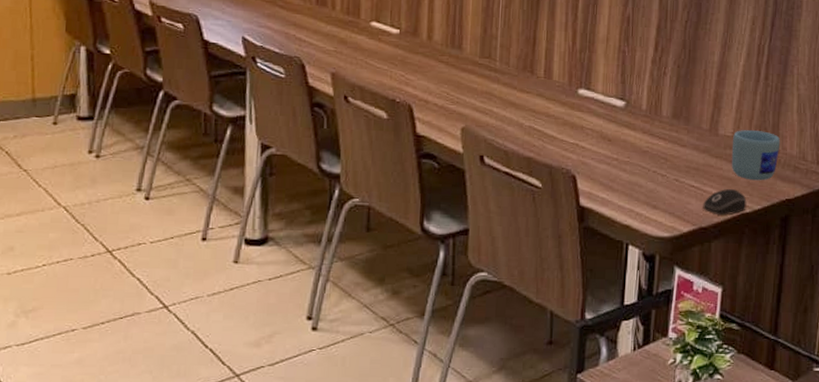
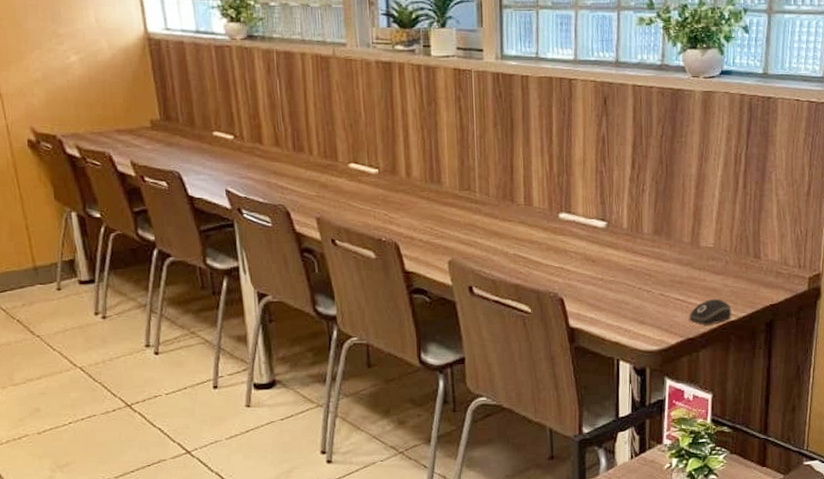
mug: present [731,130,781,181] -> none [714,240,762,289]

